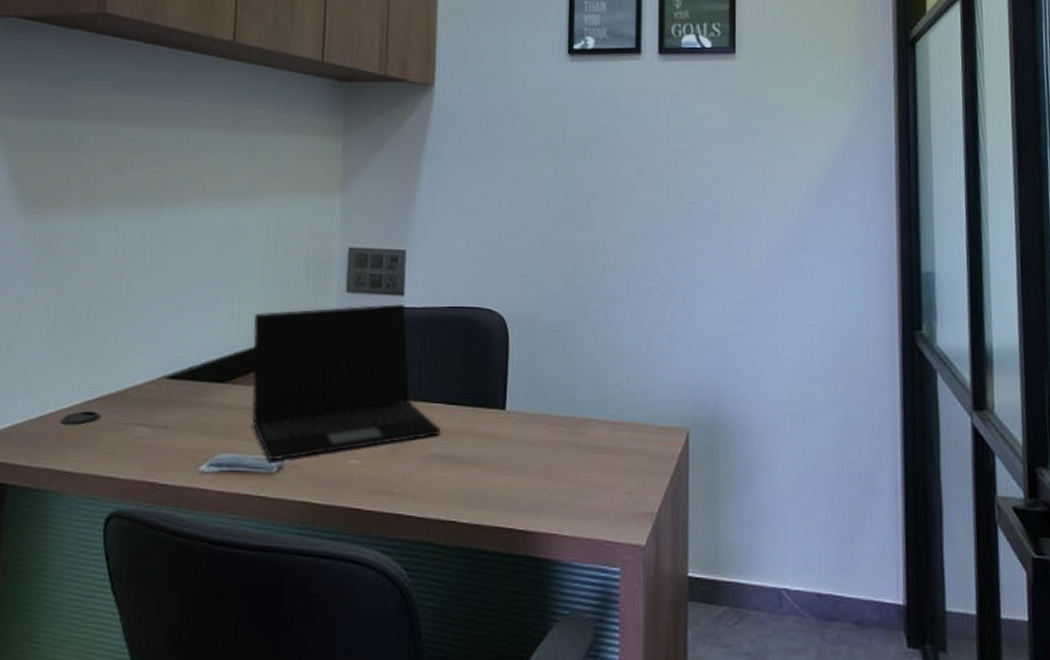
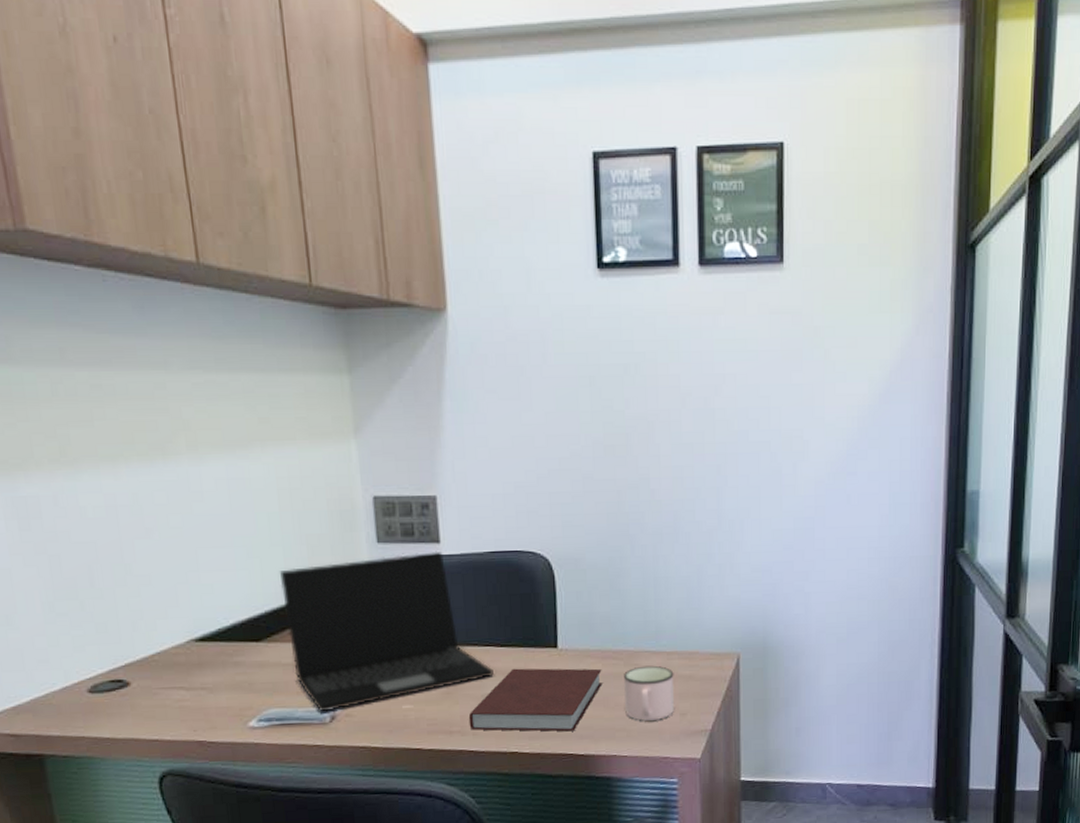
notebook: none [410,428,548,503] -> present [468,668,603,732]
mug: none [568,435,621,497] -> present [623,665,674,721]

